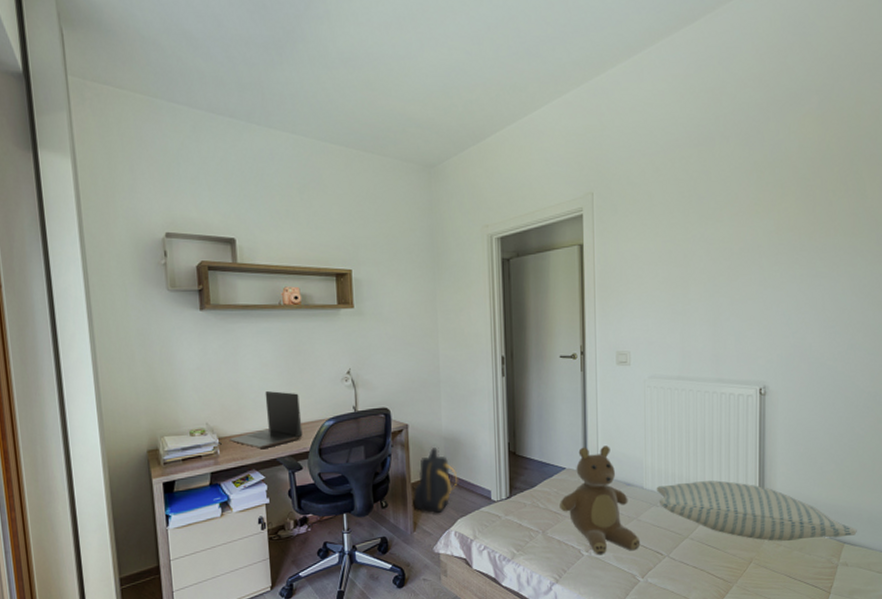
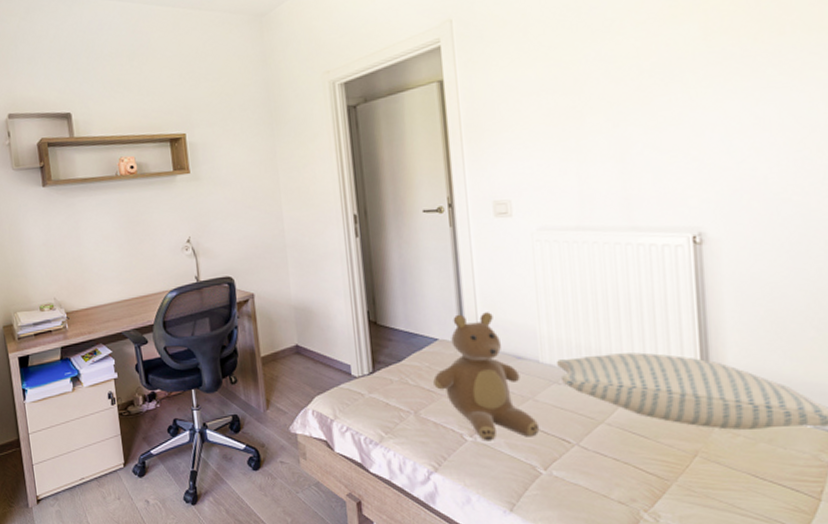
laptop computer: present [228,391,303,450] -> none [75,263,146,323]
backpack: present [414,448,458,513] -> none [264,318,313,389]

